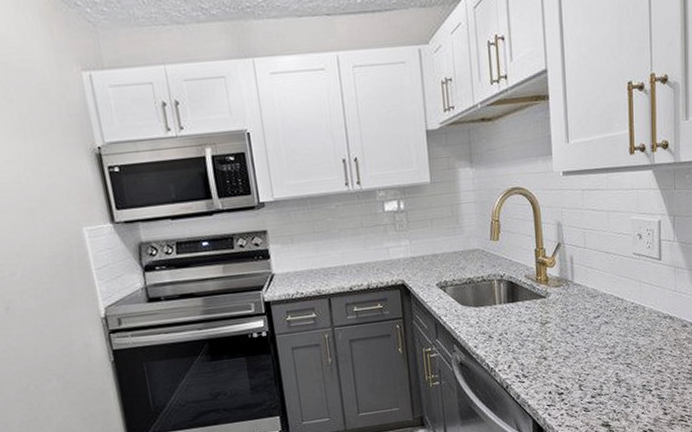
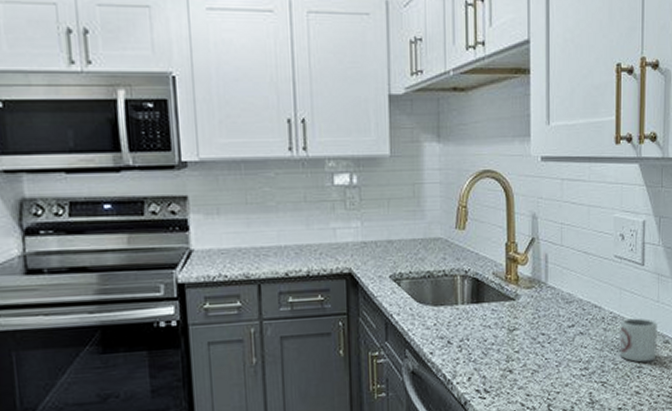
cup: none [641,306,676,345] -> present [619,318,657,363]

